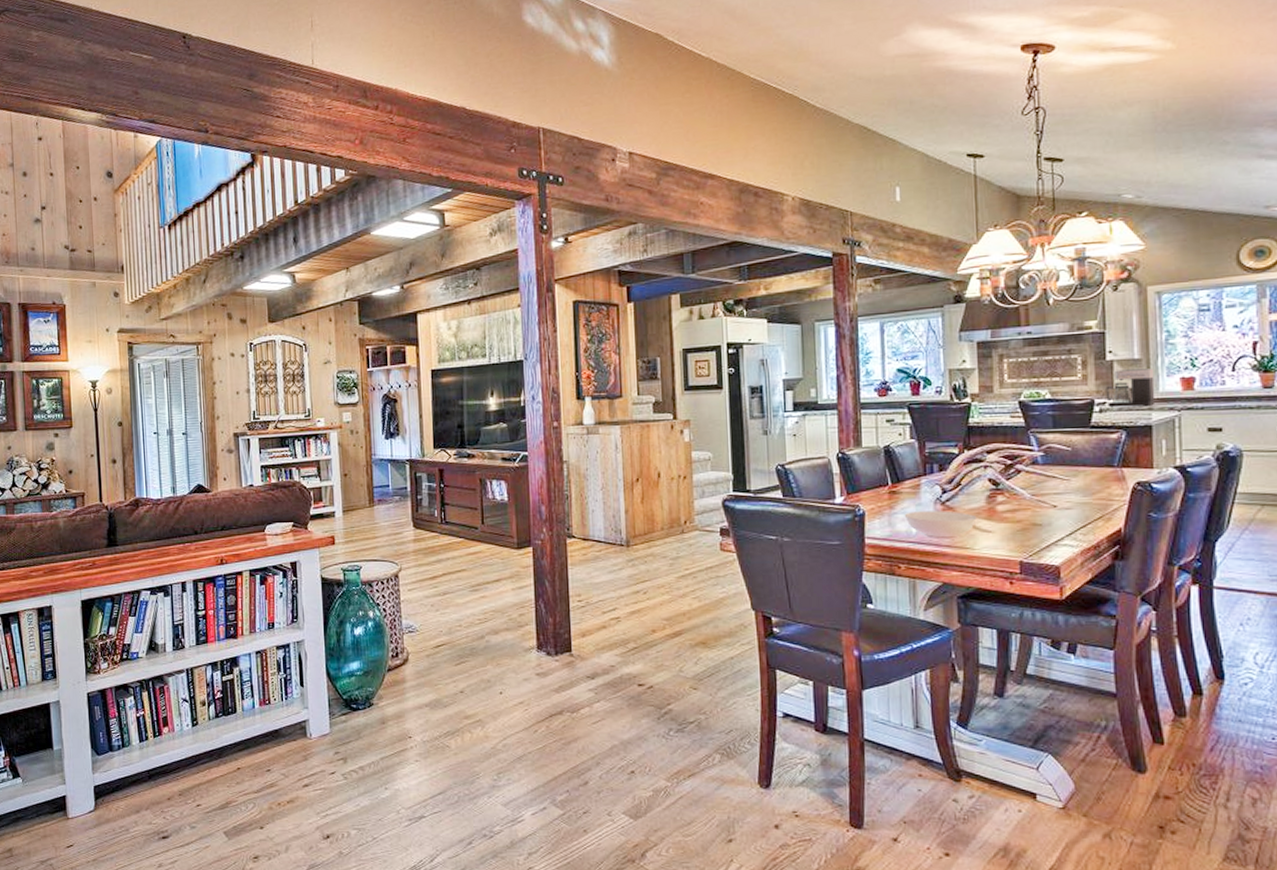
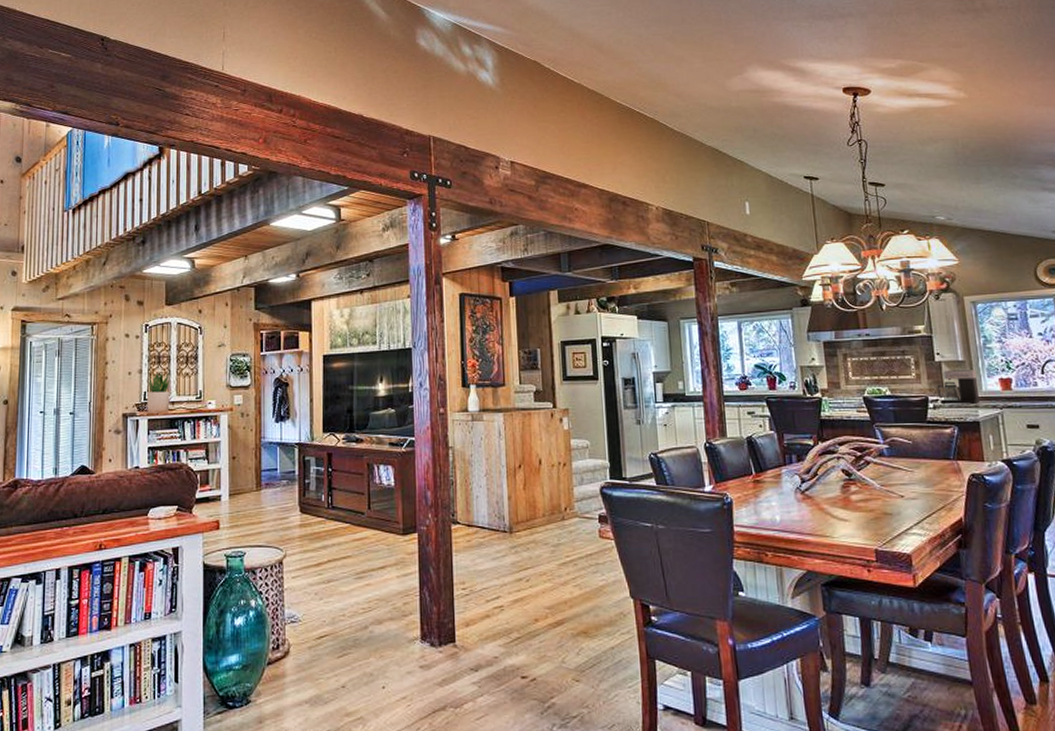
planter: none [256,390,280,433] -> present [147,372,170,414]
bowl: present [904,510,977,538] -> none [768,499,834,527]

